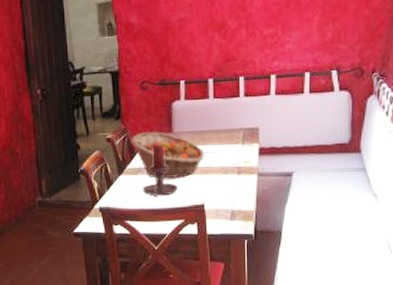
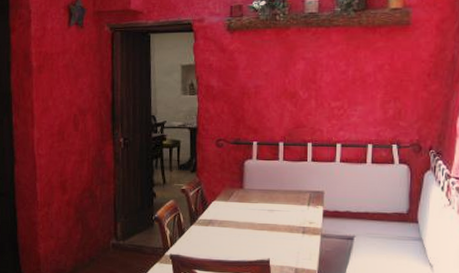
fruit basket: present [131,132,205,178] -> none [204,186,272,232]
candle holder: present [142,144,179,196] -> none [212,198,246,249]

